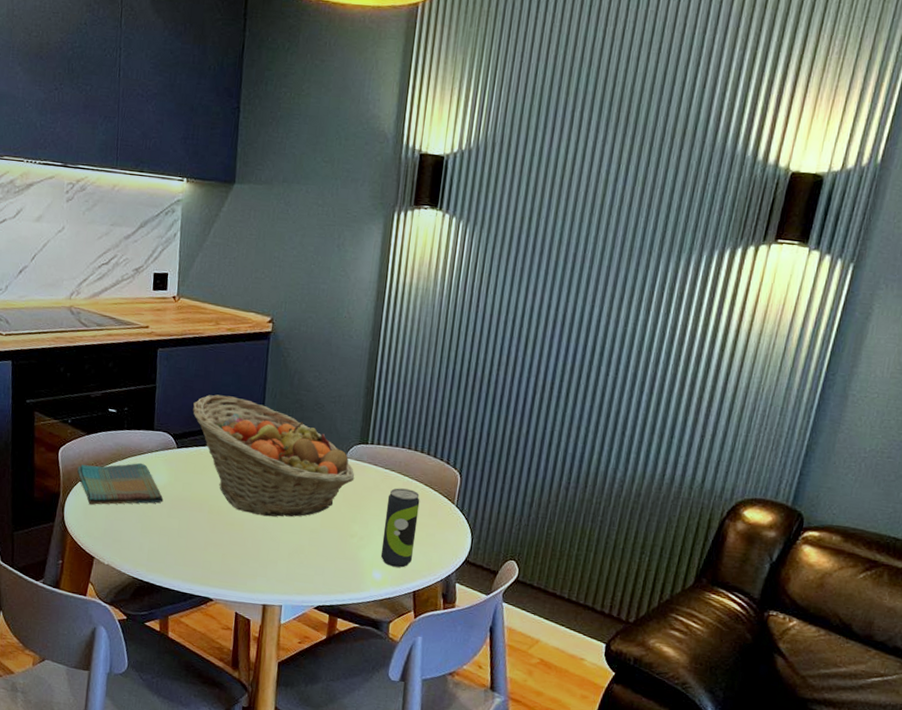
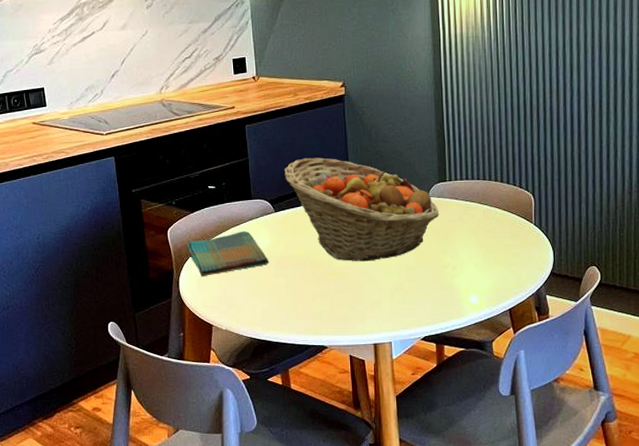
beverage can: present [380,488,420,568] -> none [472,216,503,289]

